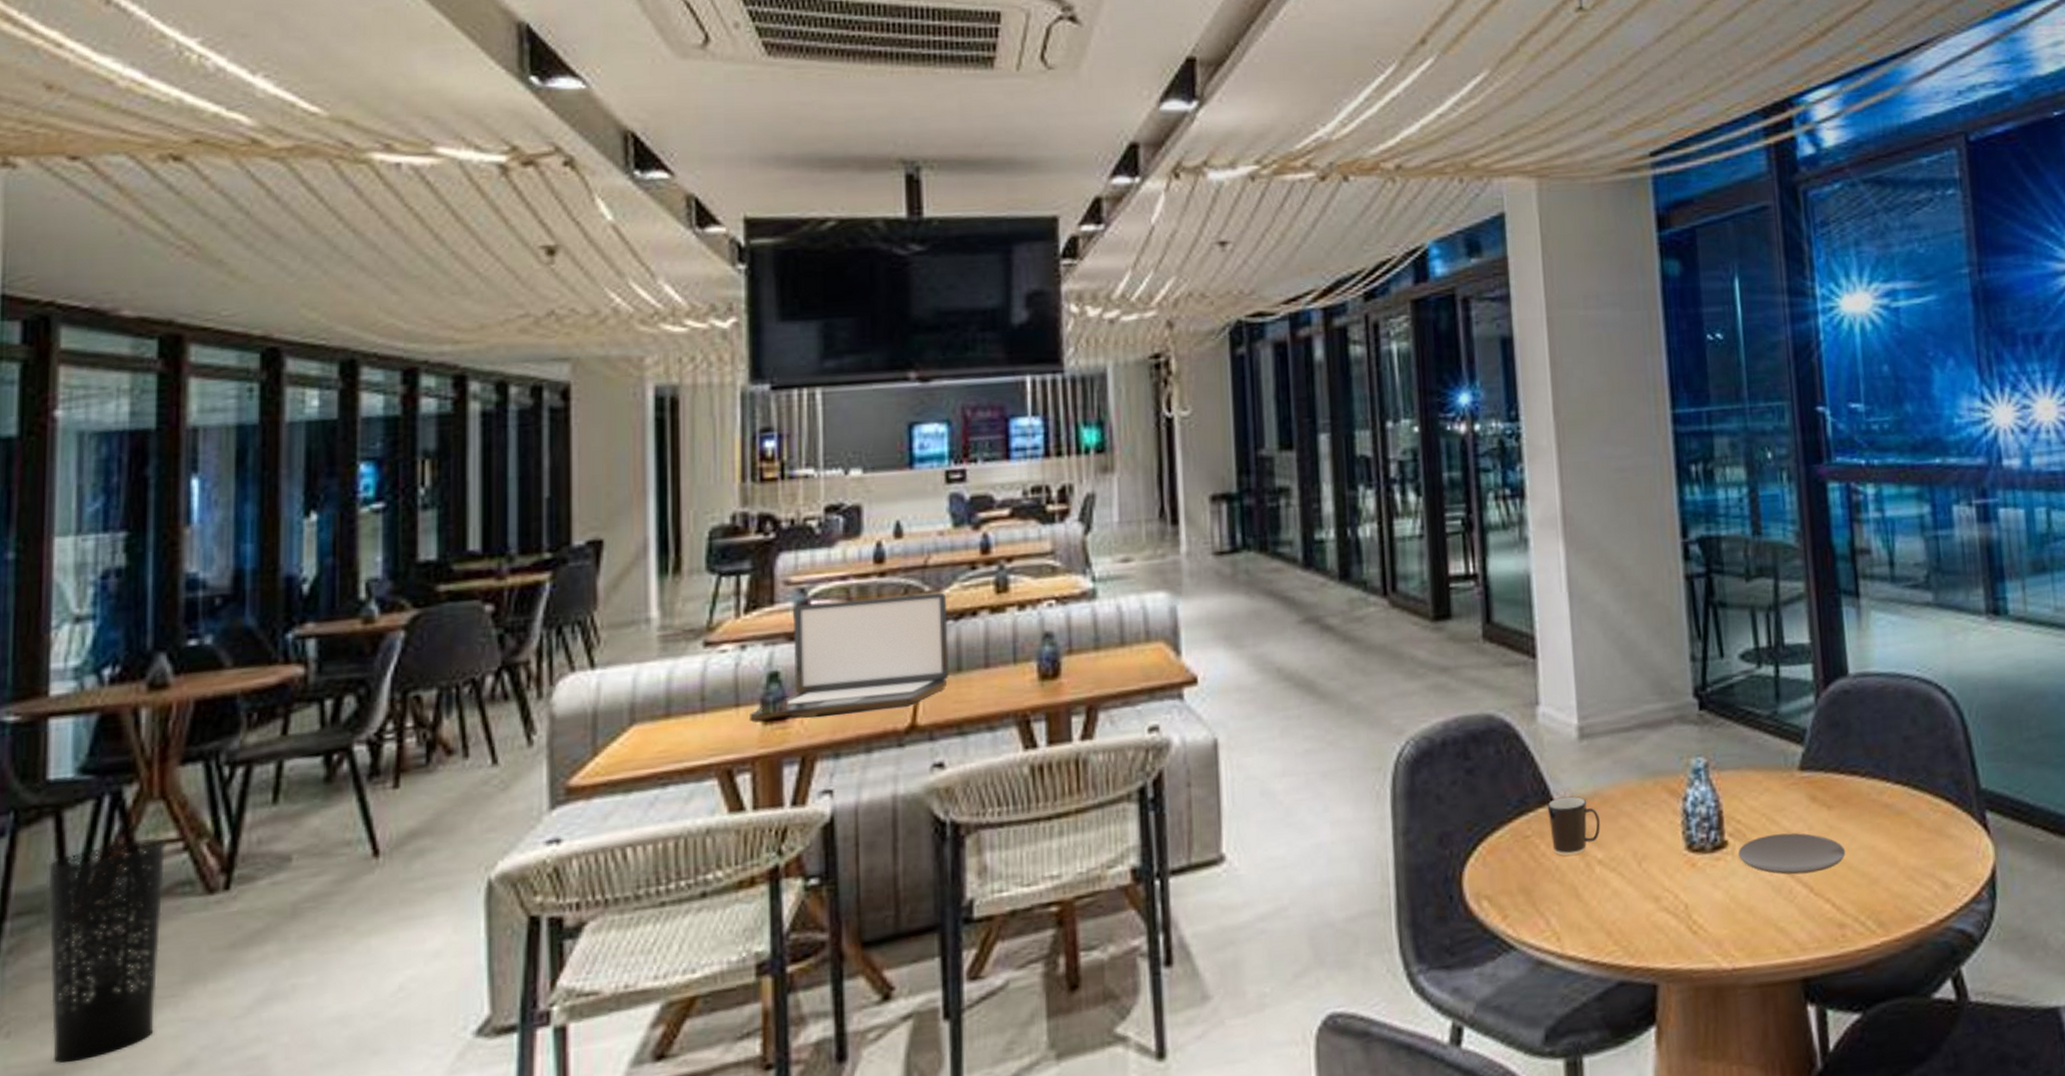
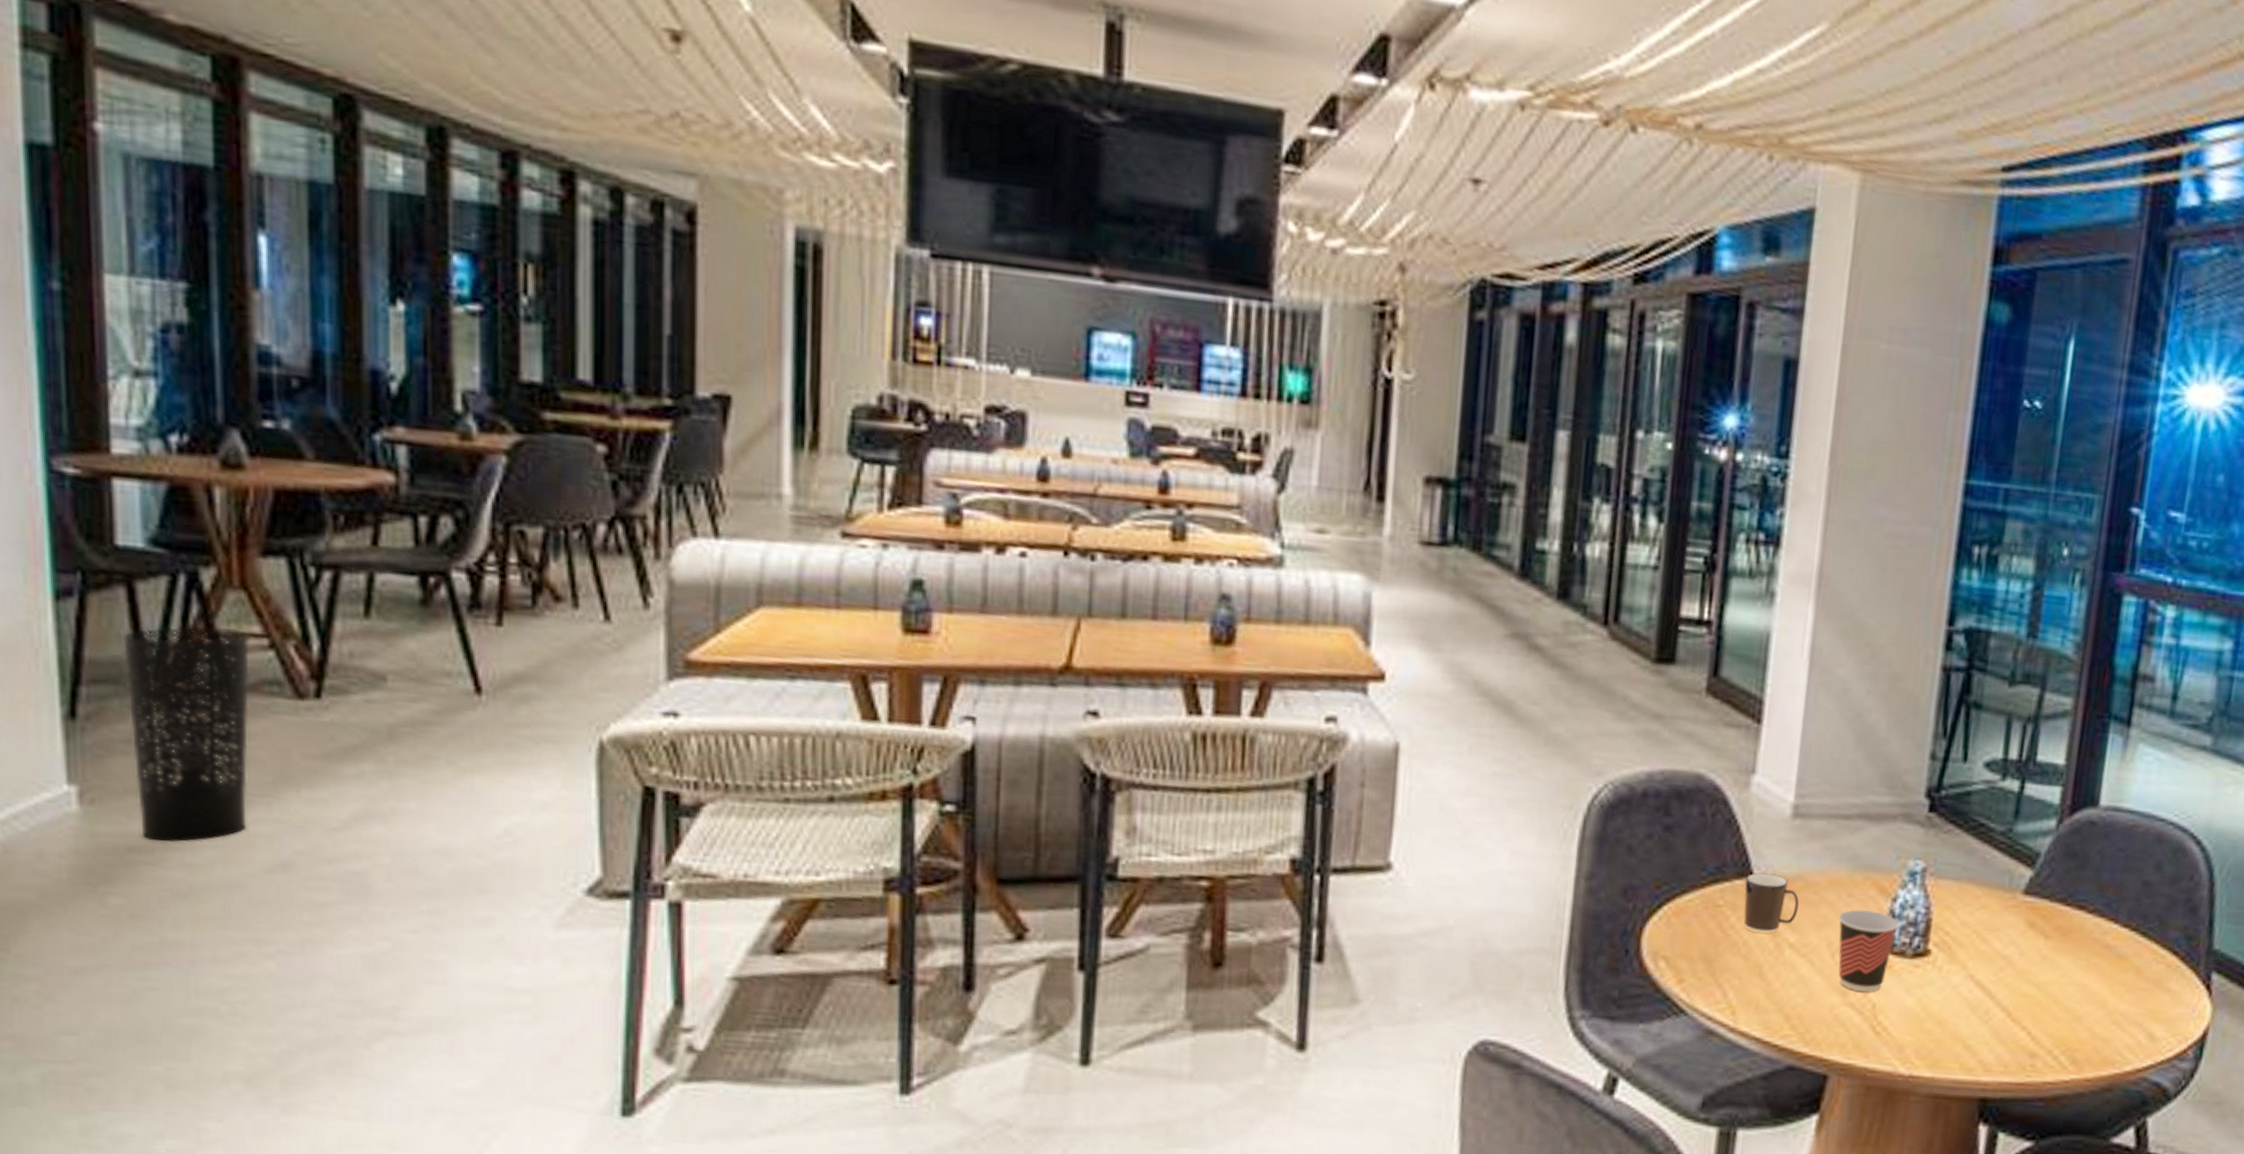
laptop: present [750,592,949,723] -> none [889,511,1116,646]
cup: none [1637,813,1694,895] -> present [1838,909,1899,992]
plate: present [1738,833,1846,875] -> none [1939,952,2054,999]

